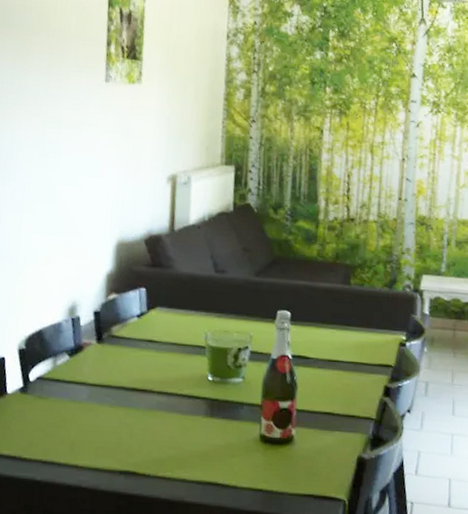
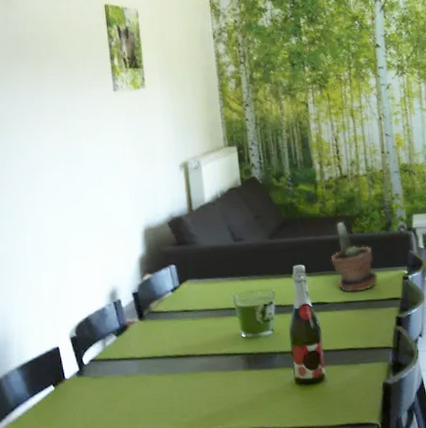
potted plant: none [321,270,372,352] -> present [330,222,378,293]

